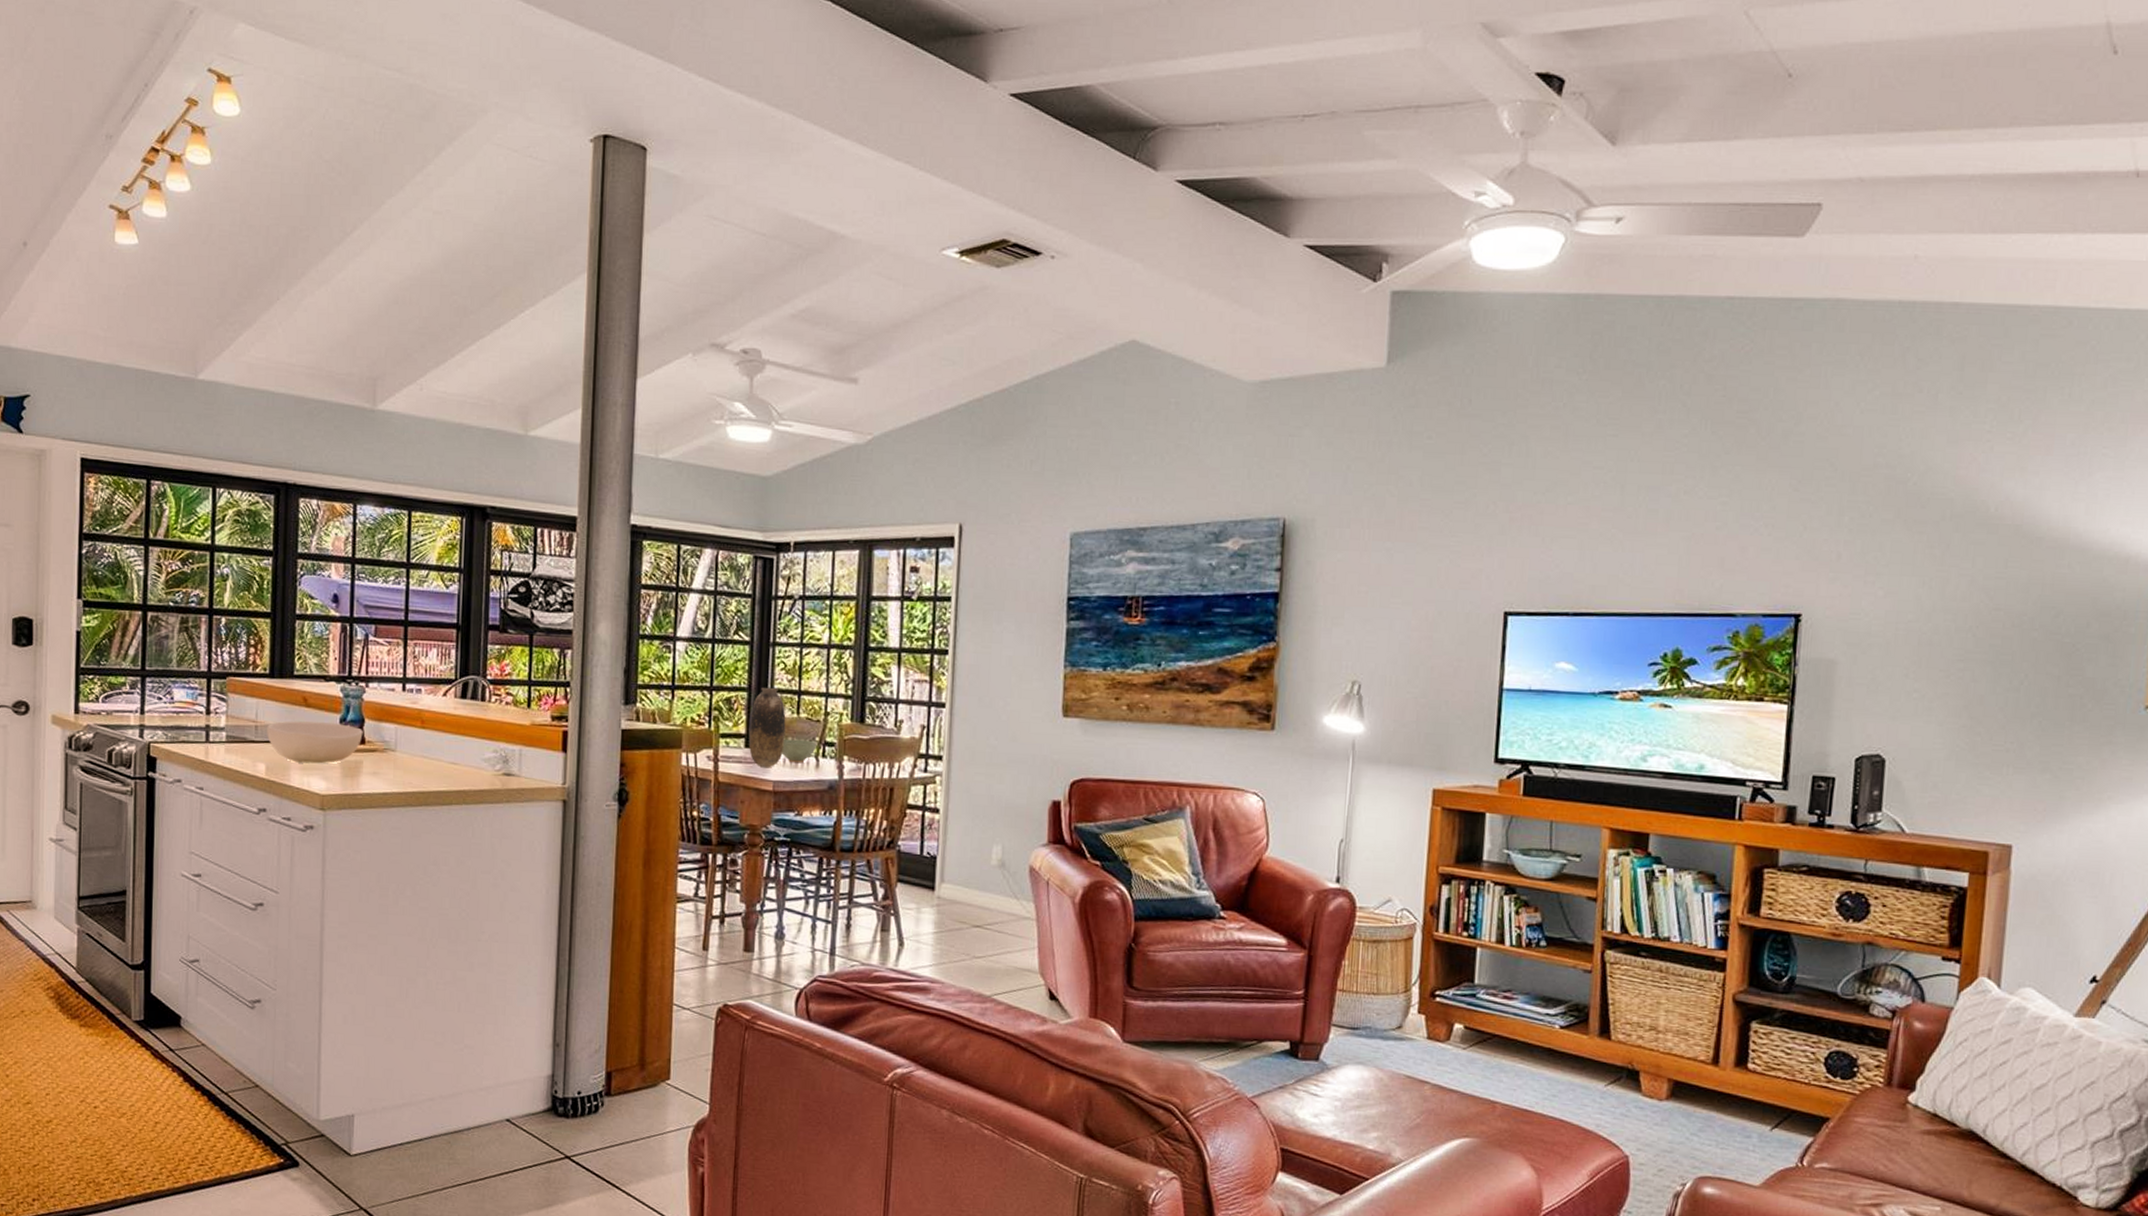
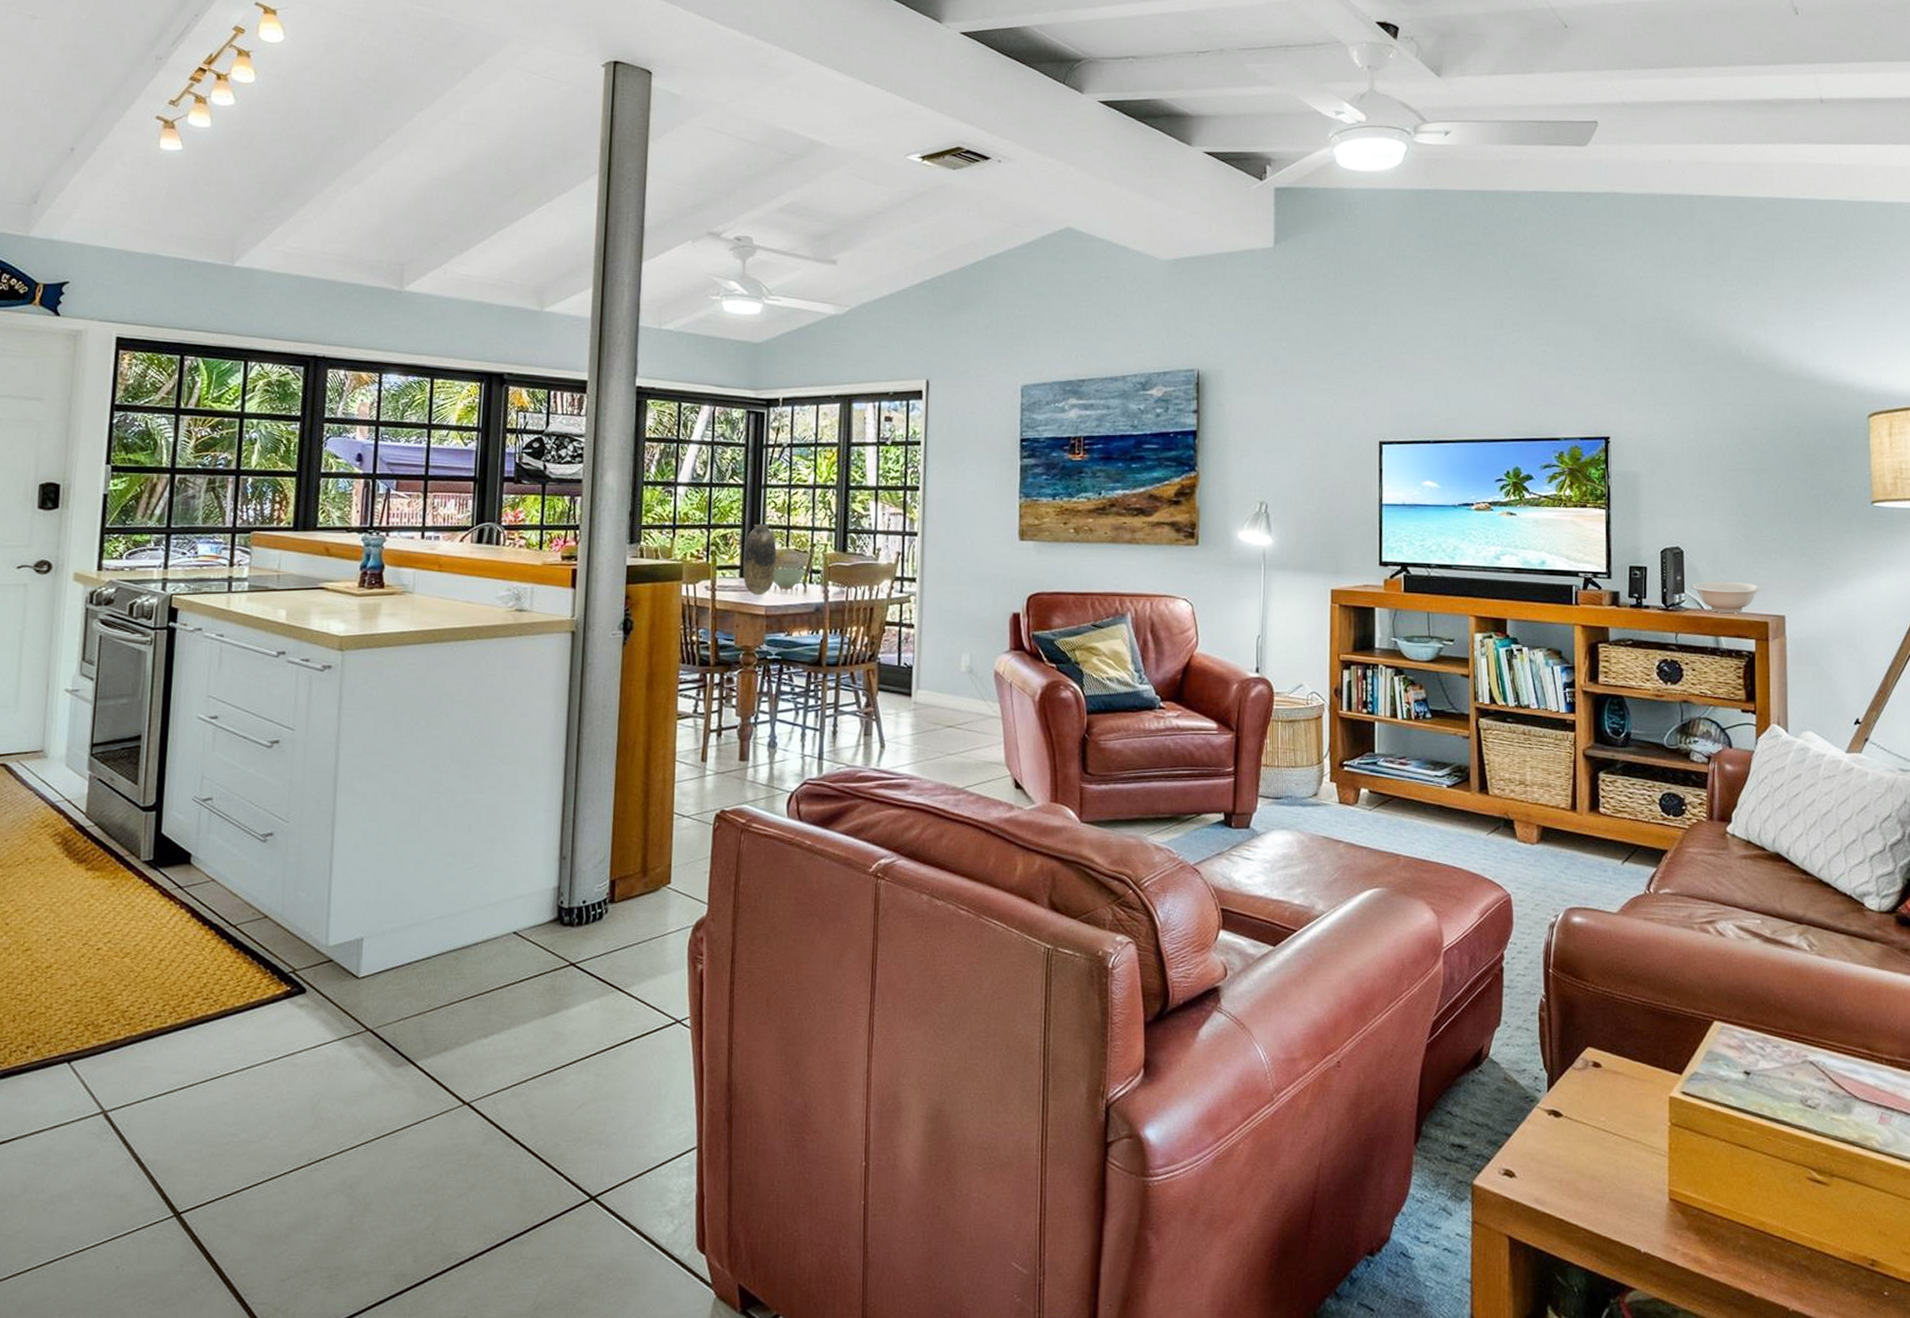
bowl: present [267,721,363,764] -> none [289,569,383,608]
decorative bowl: none [1891,798,1987,839] -> present [1691,580,1763,613]

